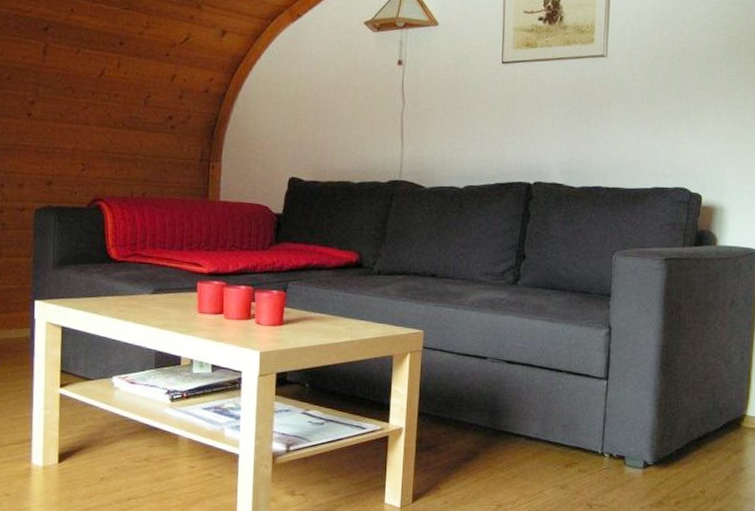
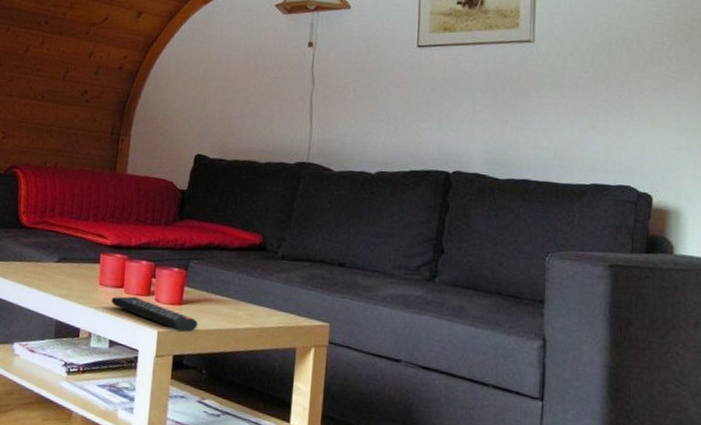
remote control: none [211,321,299,350] -> present [111,296,198,333]

